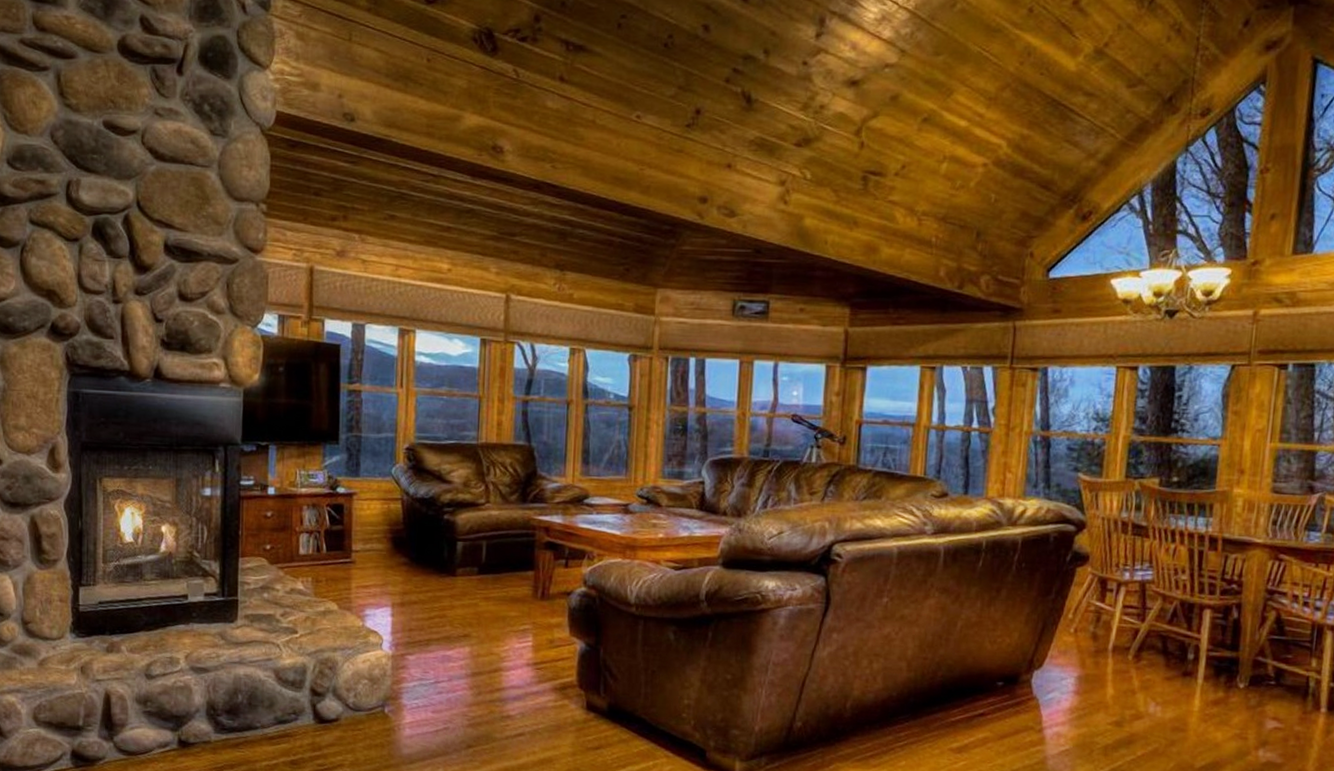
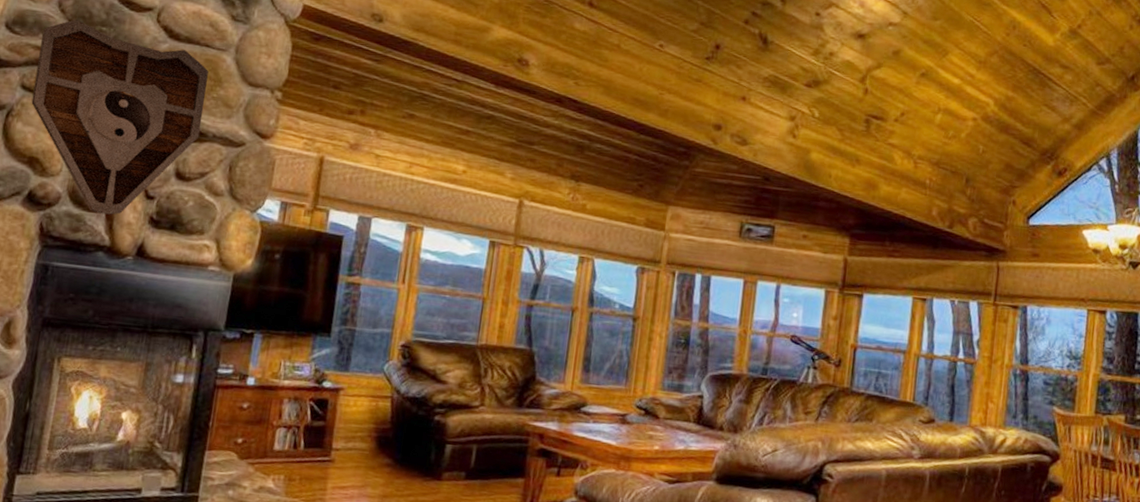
decorative shield: none [41,150,196,340] -> present [31,19,209,215]

